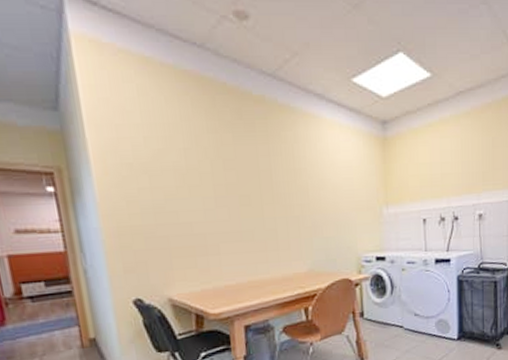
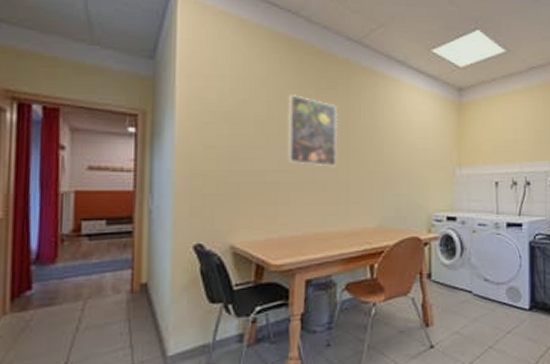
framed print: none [204,140,264,215] -> present [287,95,338,167]

